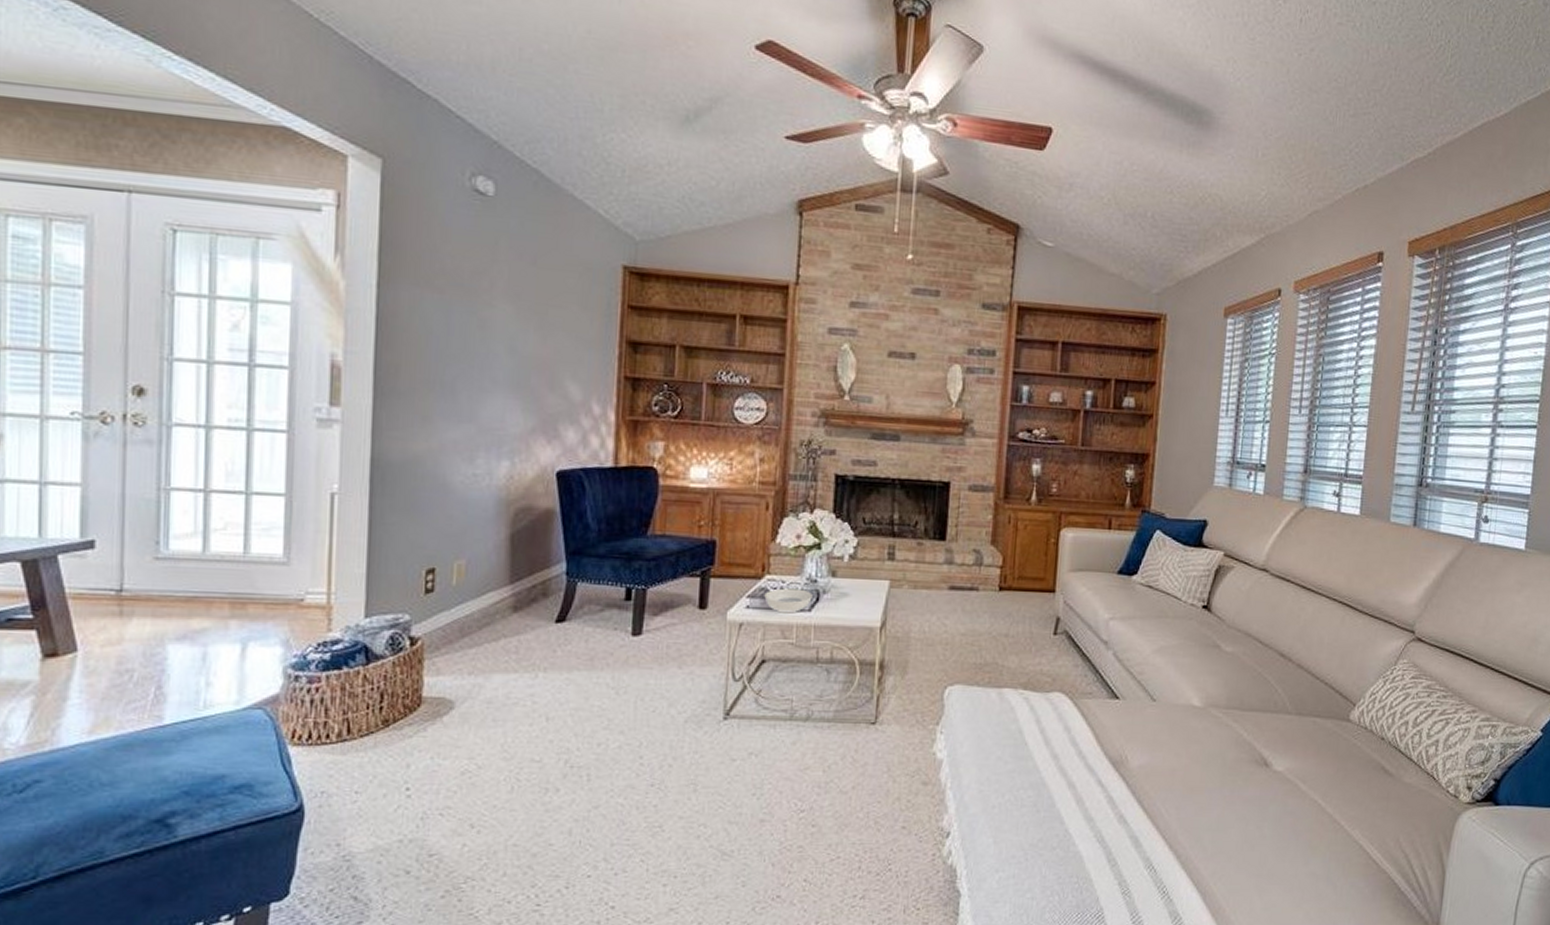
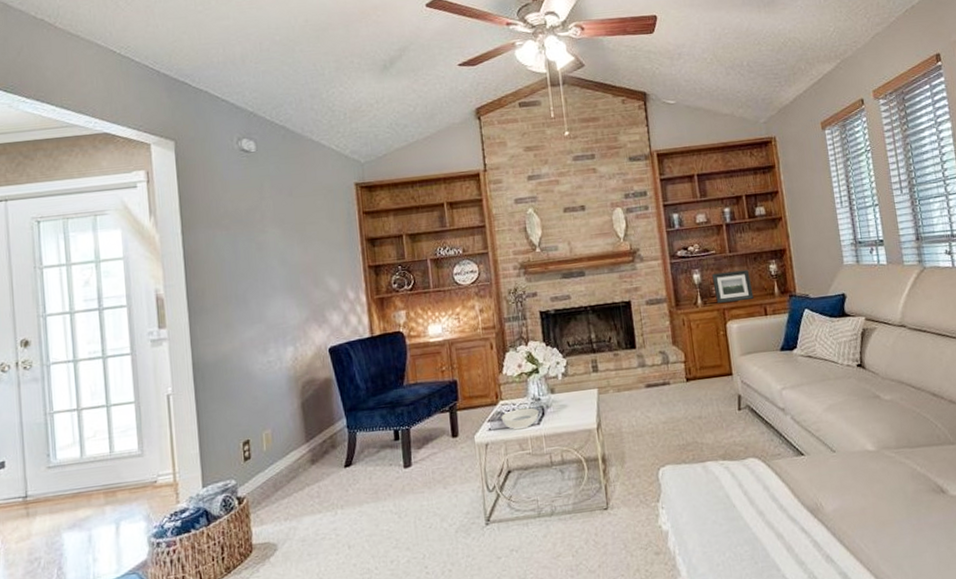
picture frame: none [1054,467,1101,508] -> present [712,269,754,304]

